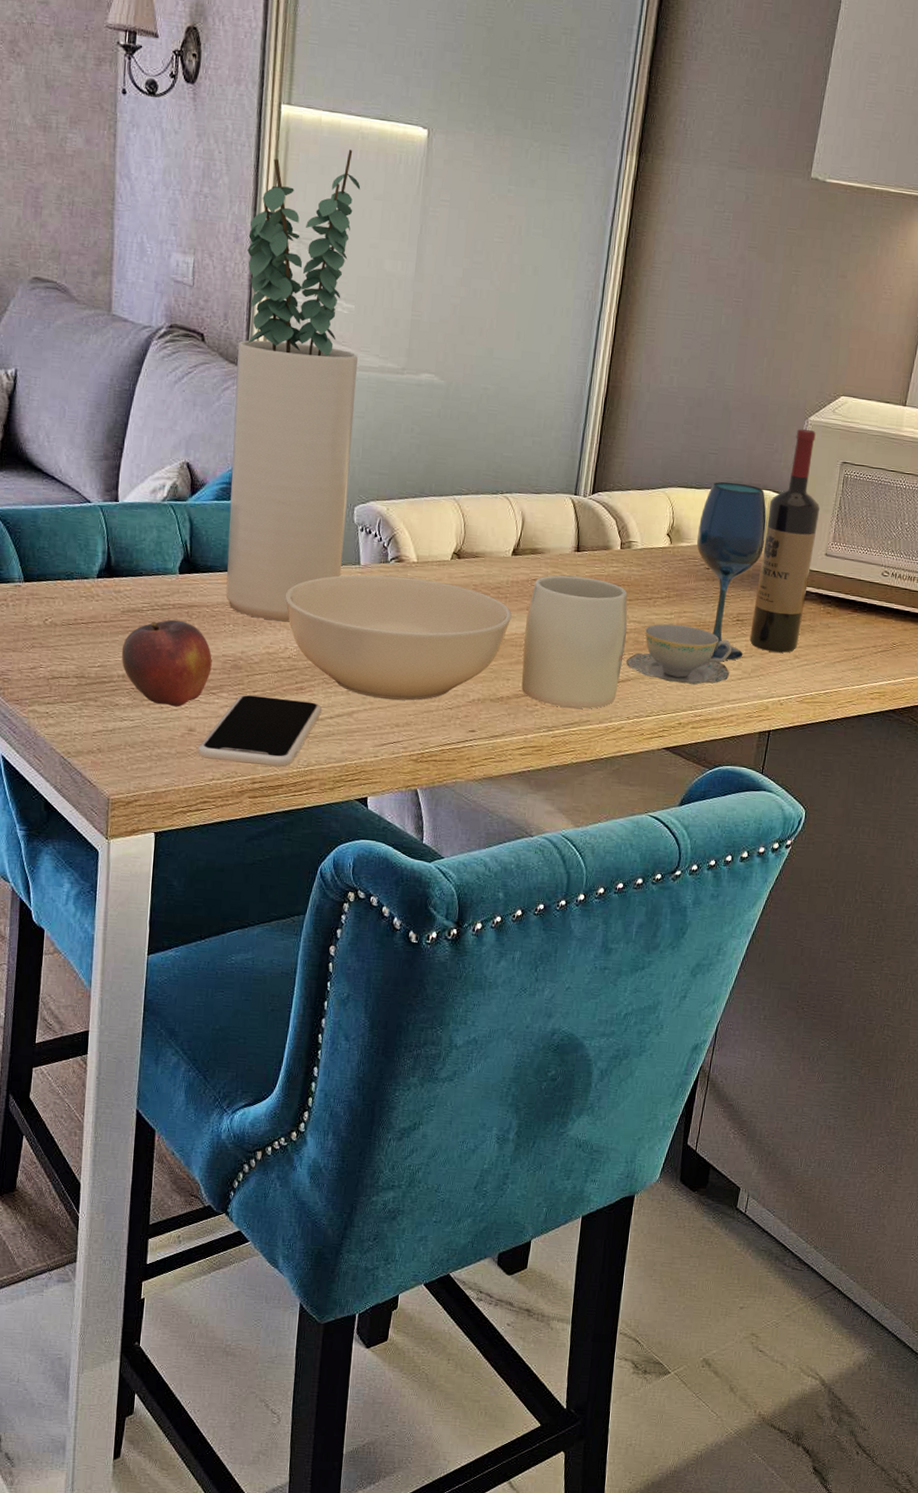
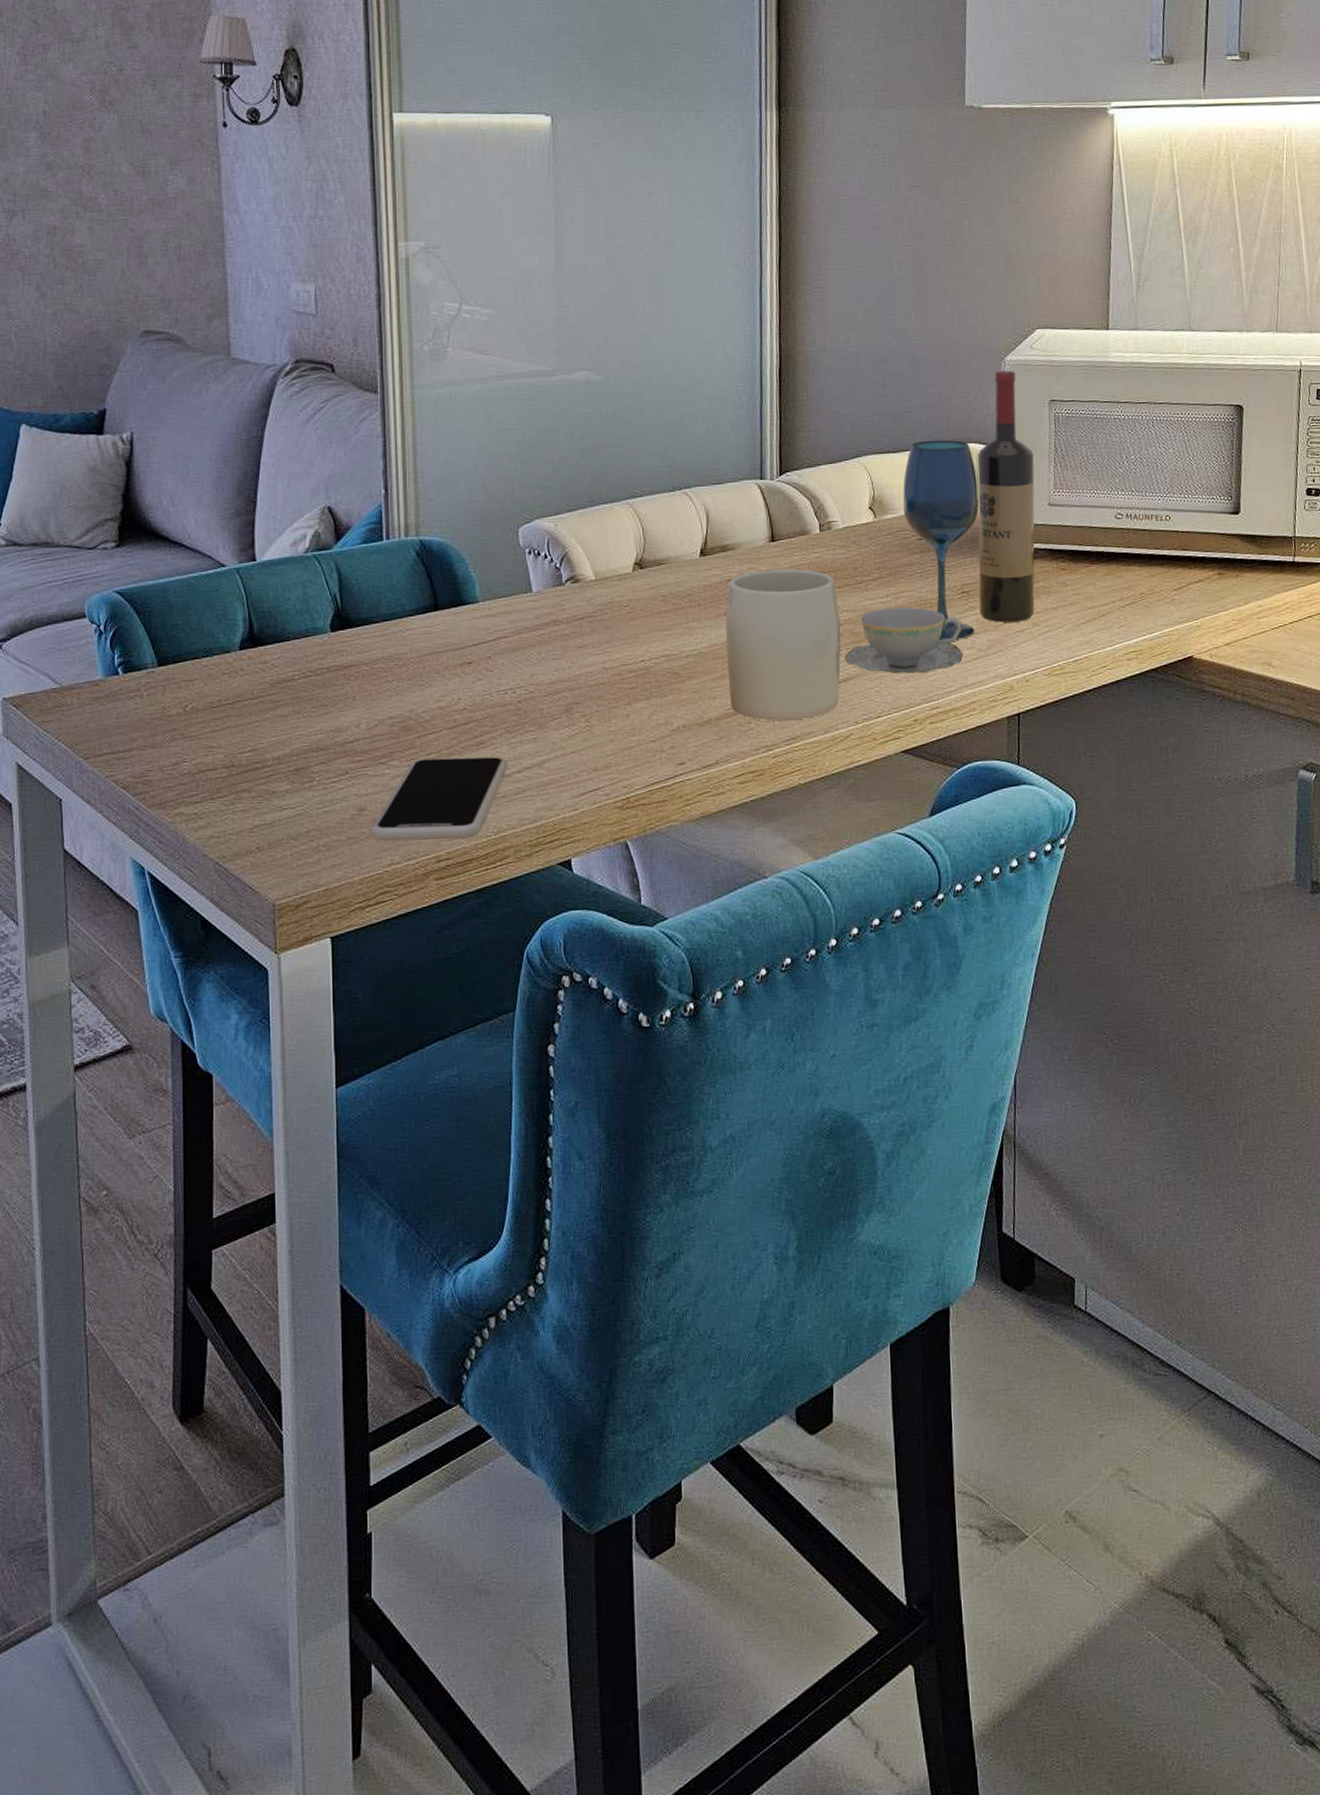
fruit: present [121,619,212,707] -> none [274,684,378,786]
vase: present [225,150,361,621] -> none [371,149,512,669]
bowl: present [284,574,512,701] -> none [451,598,709,742]

